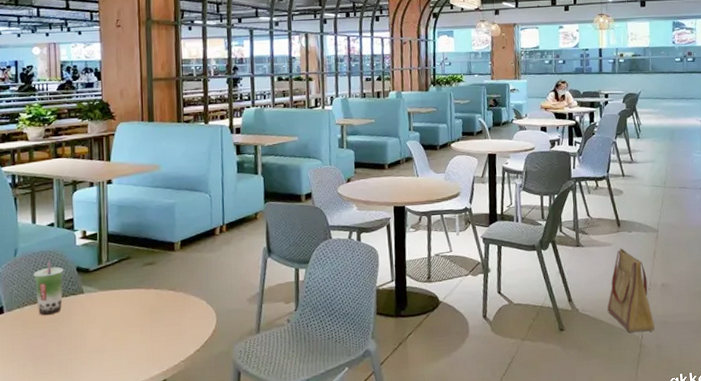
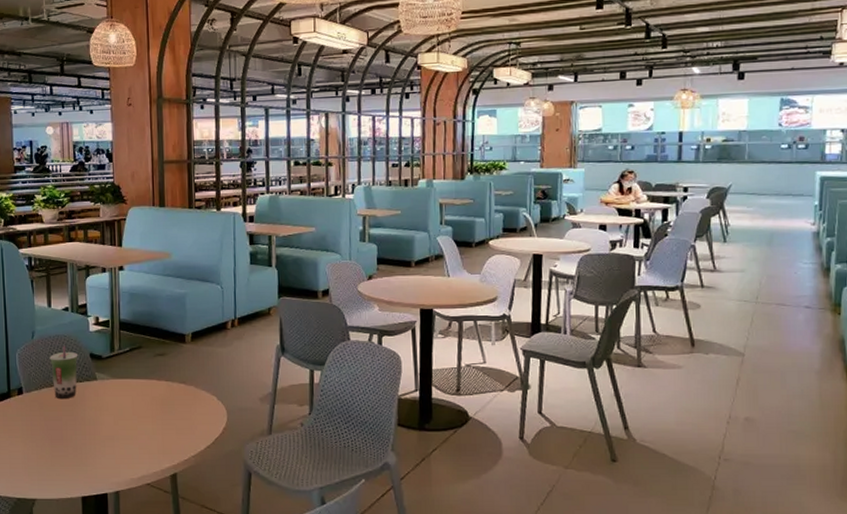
shopping bag: present [606,248,655,332] -> none [671,372,732,472]

